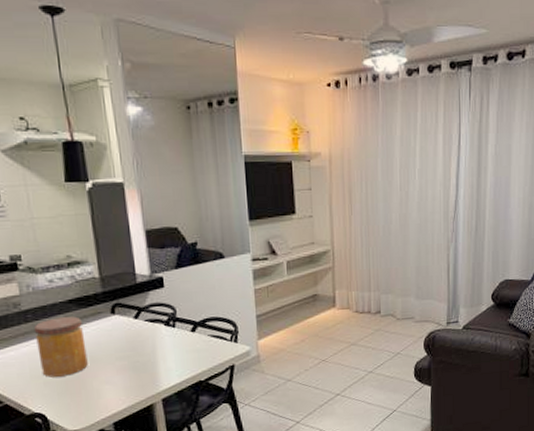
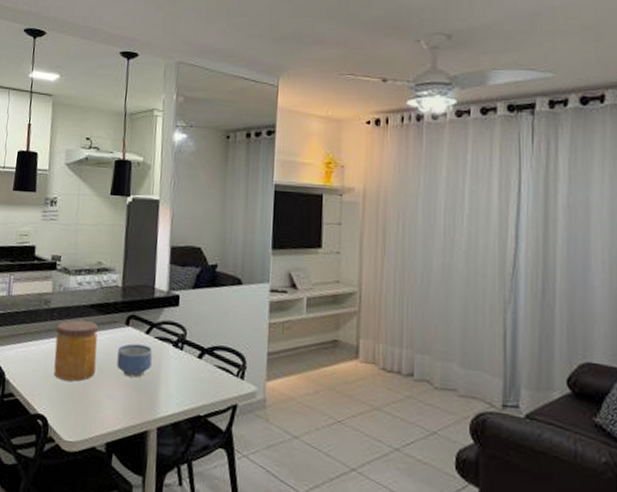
bowl: none [108,329,146,361] -> present [117,343,152,378]

